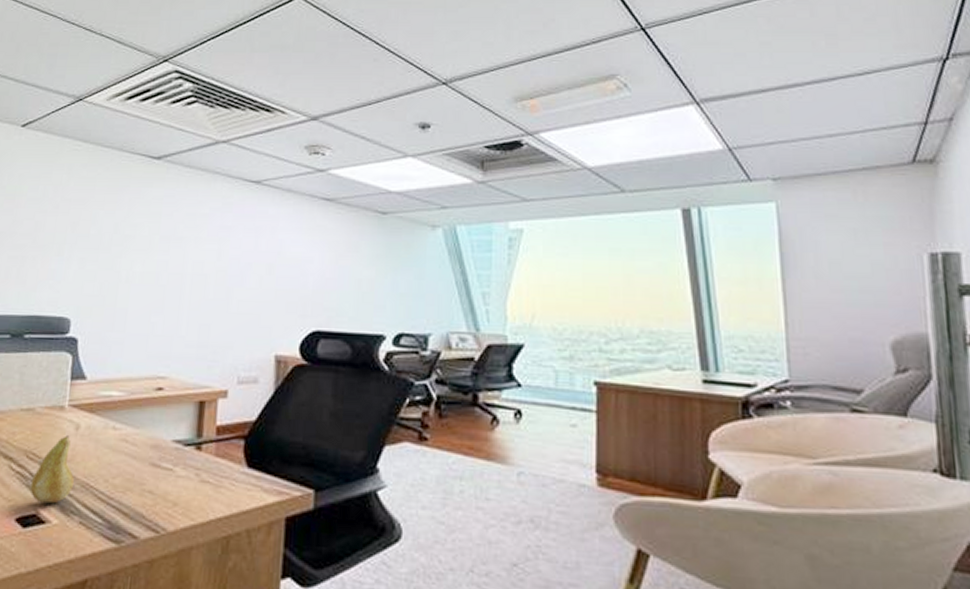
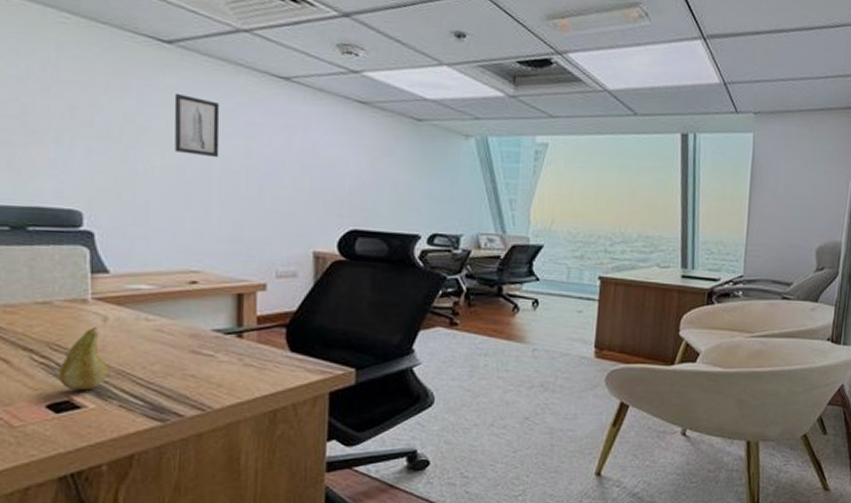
wall art: none [154,203,196,262] -> present [174,92,220,158]

